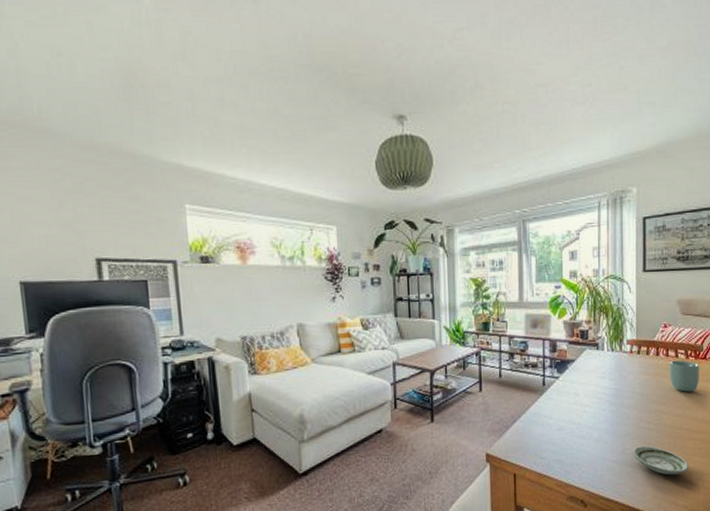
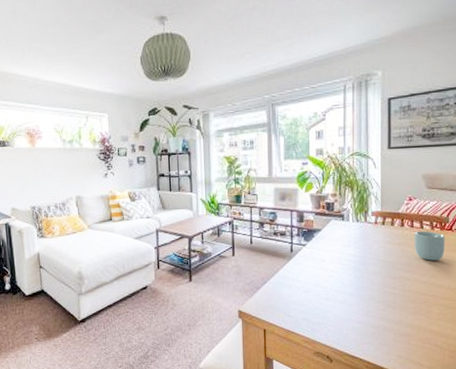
saucer: present [633,445,689,475] -> none [377,309,434,338]

